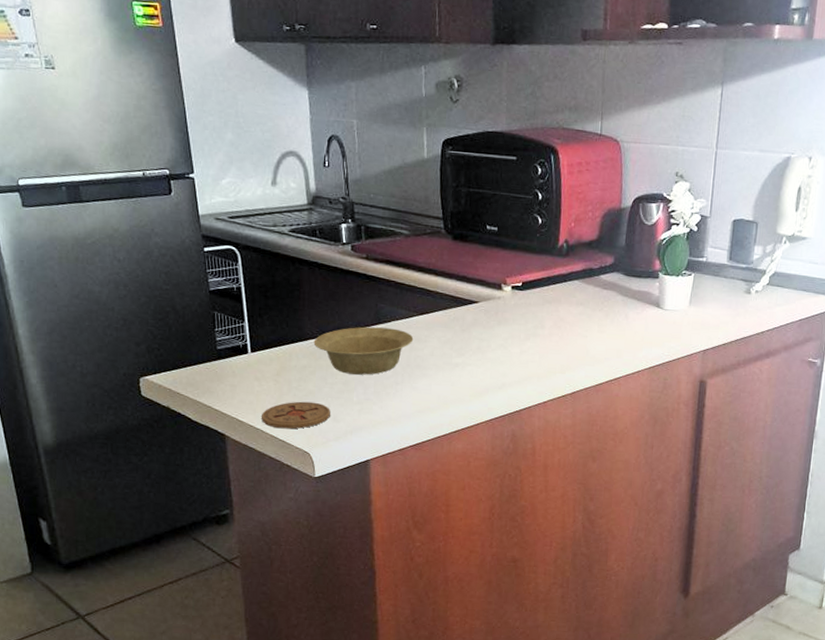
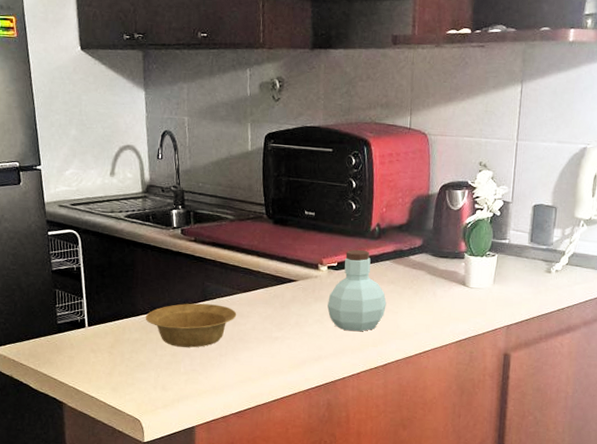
coaster: present [261,401,330,429] -> none [95,371,159,398]
jar: none [511,268,575,358] -> present [327,249,387,332]

